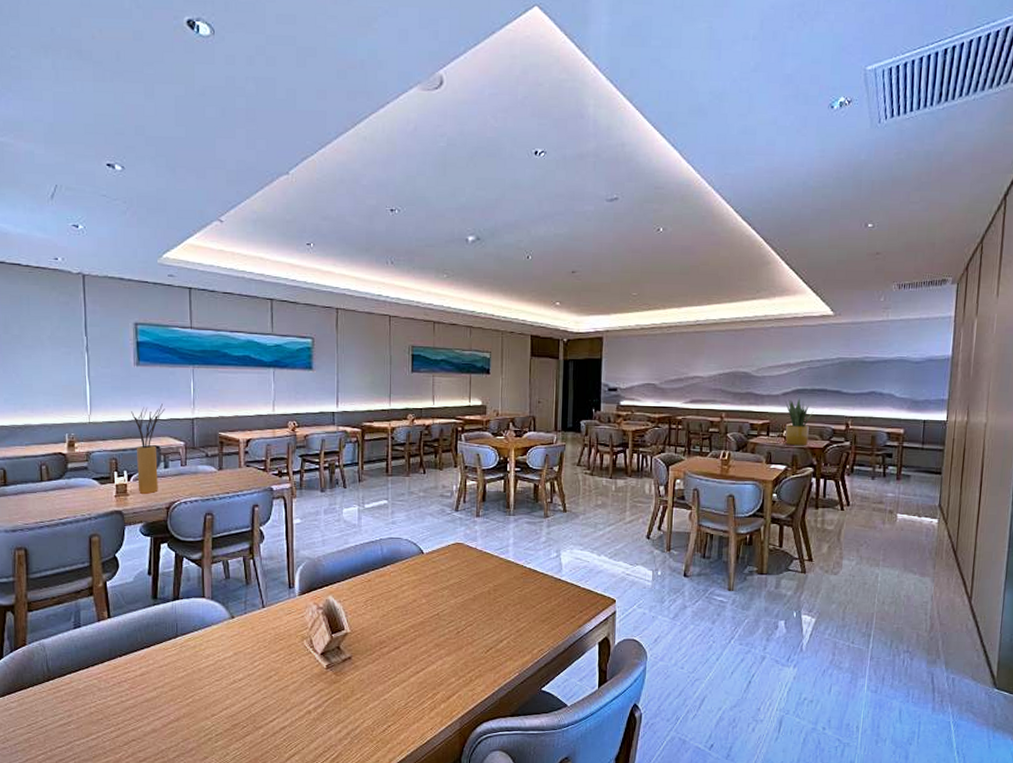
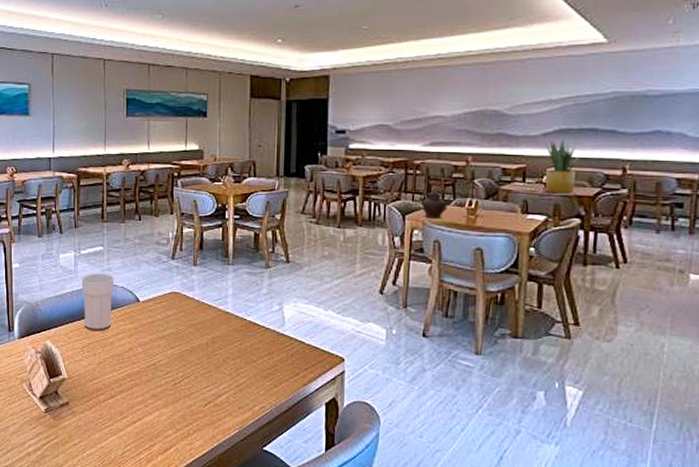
cup: none [365,527,399,585] -> present [82,273,114,332]
teapot: none [681,442,709,469] -> present [419,189,452,219]

